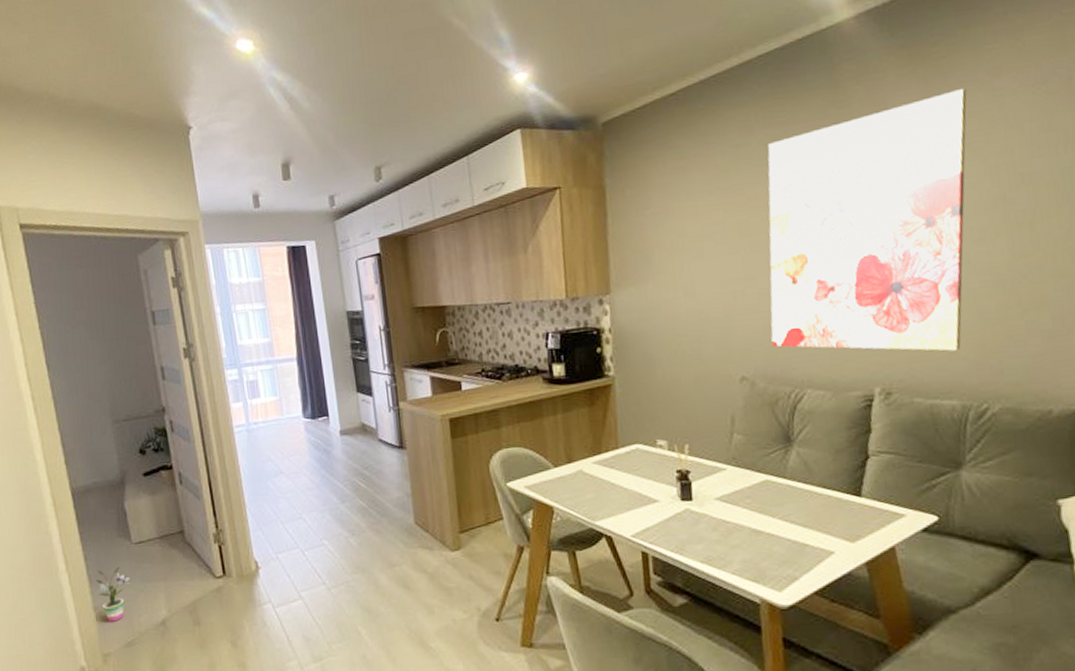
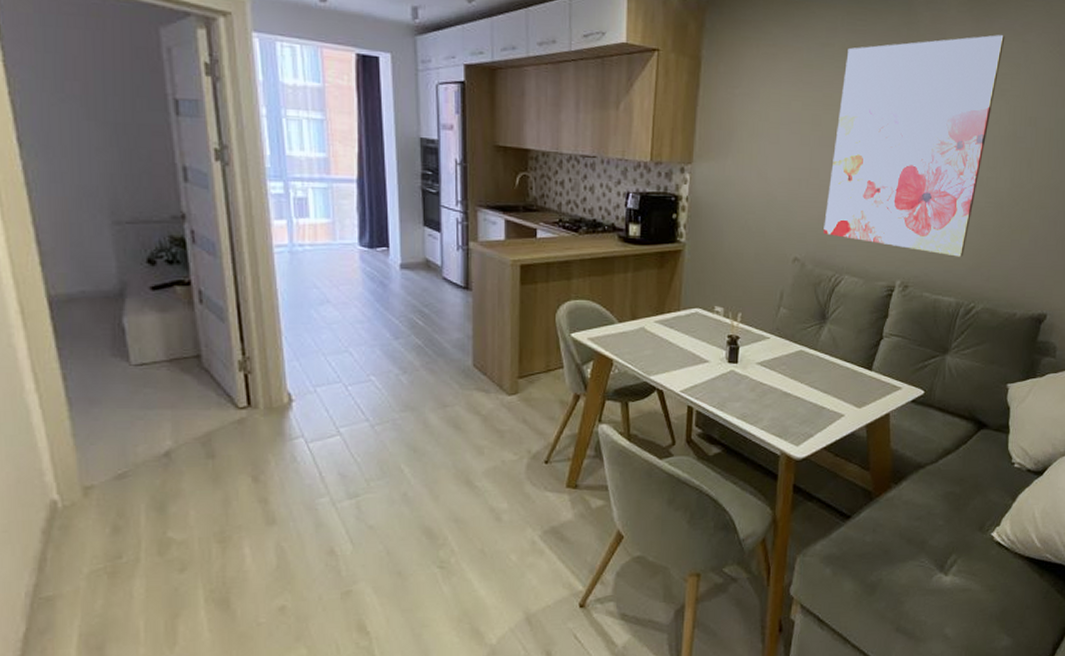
potted plant: present [94,567,130,622] -> none [75,391,125,451]

